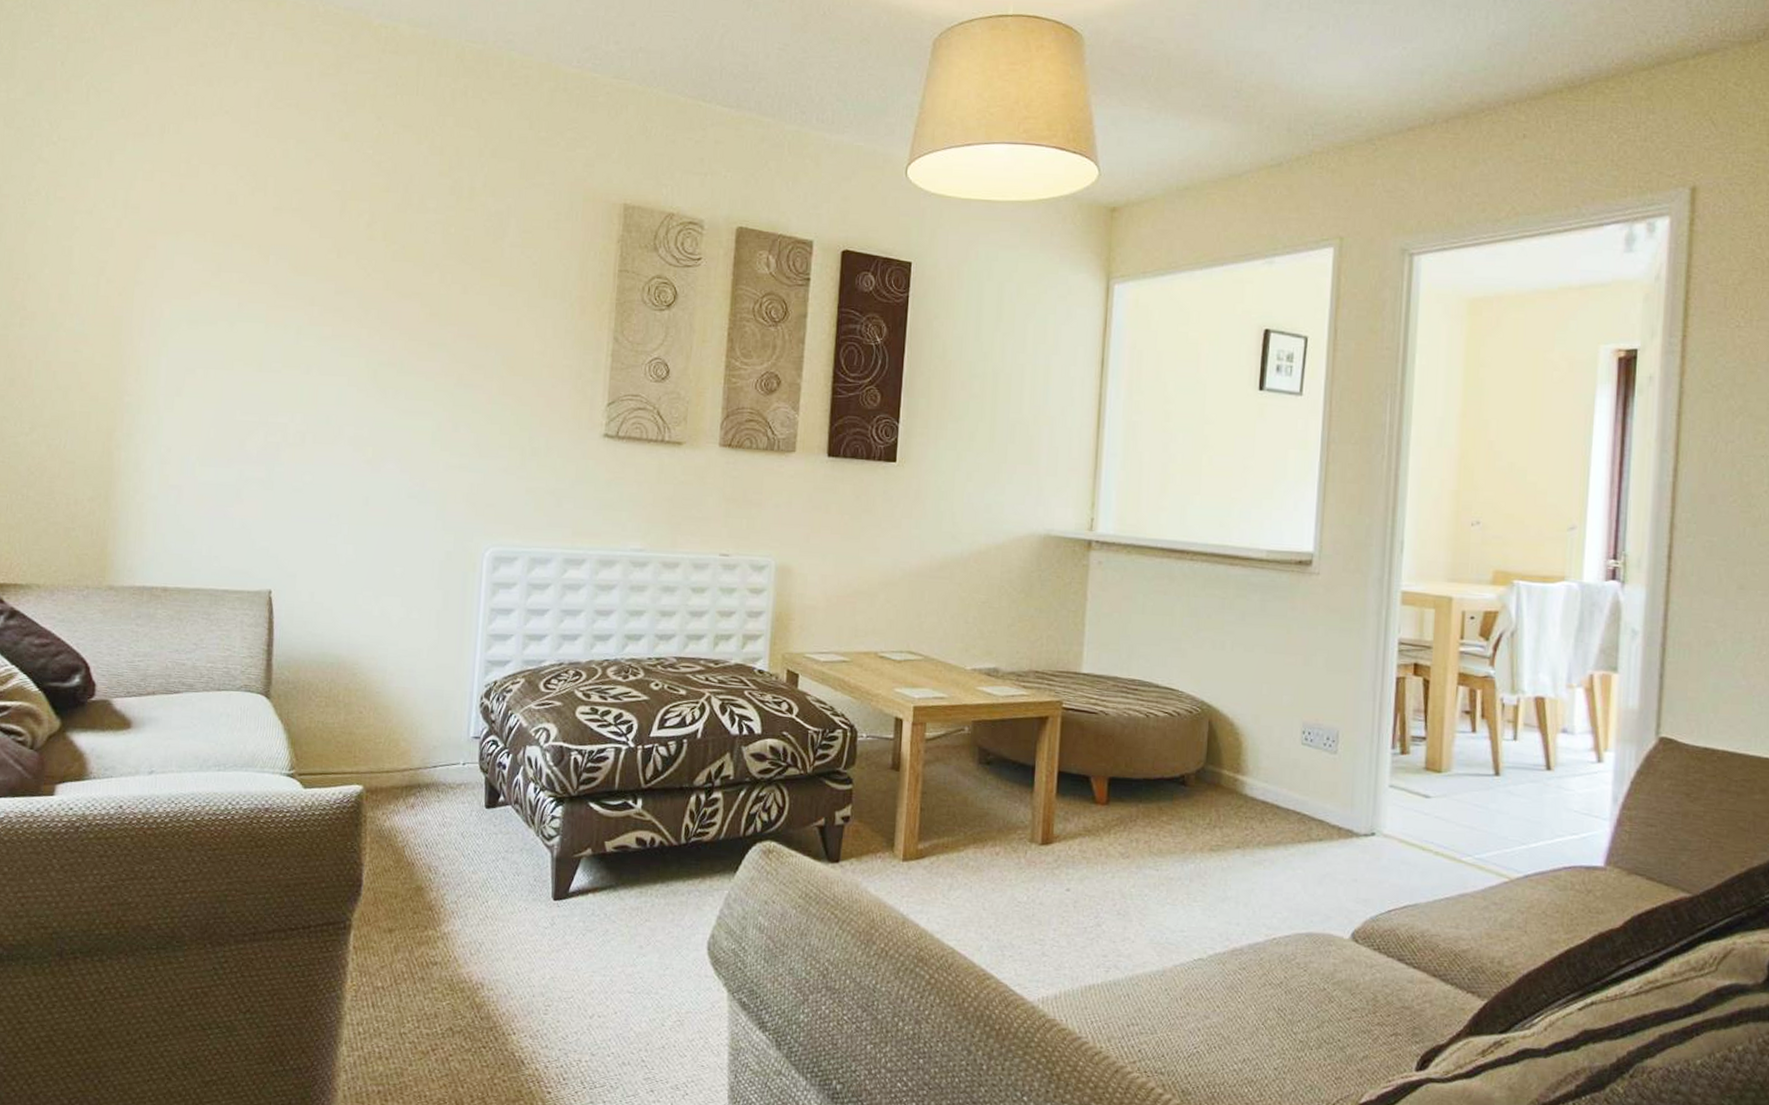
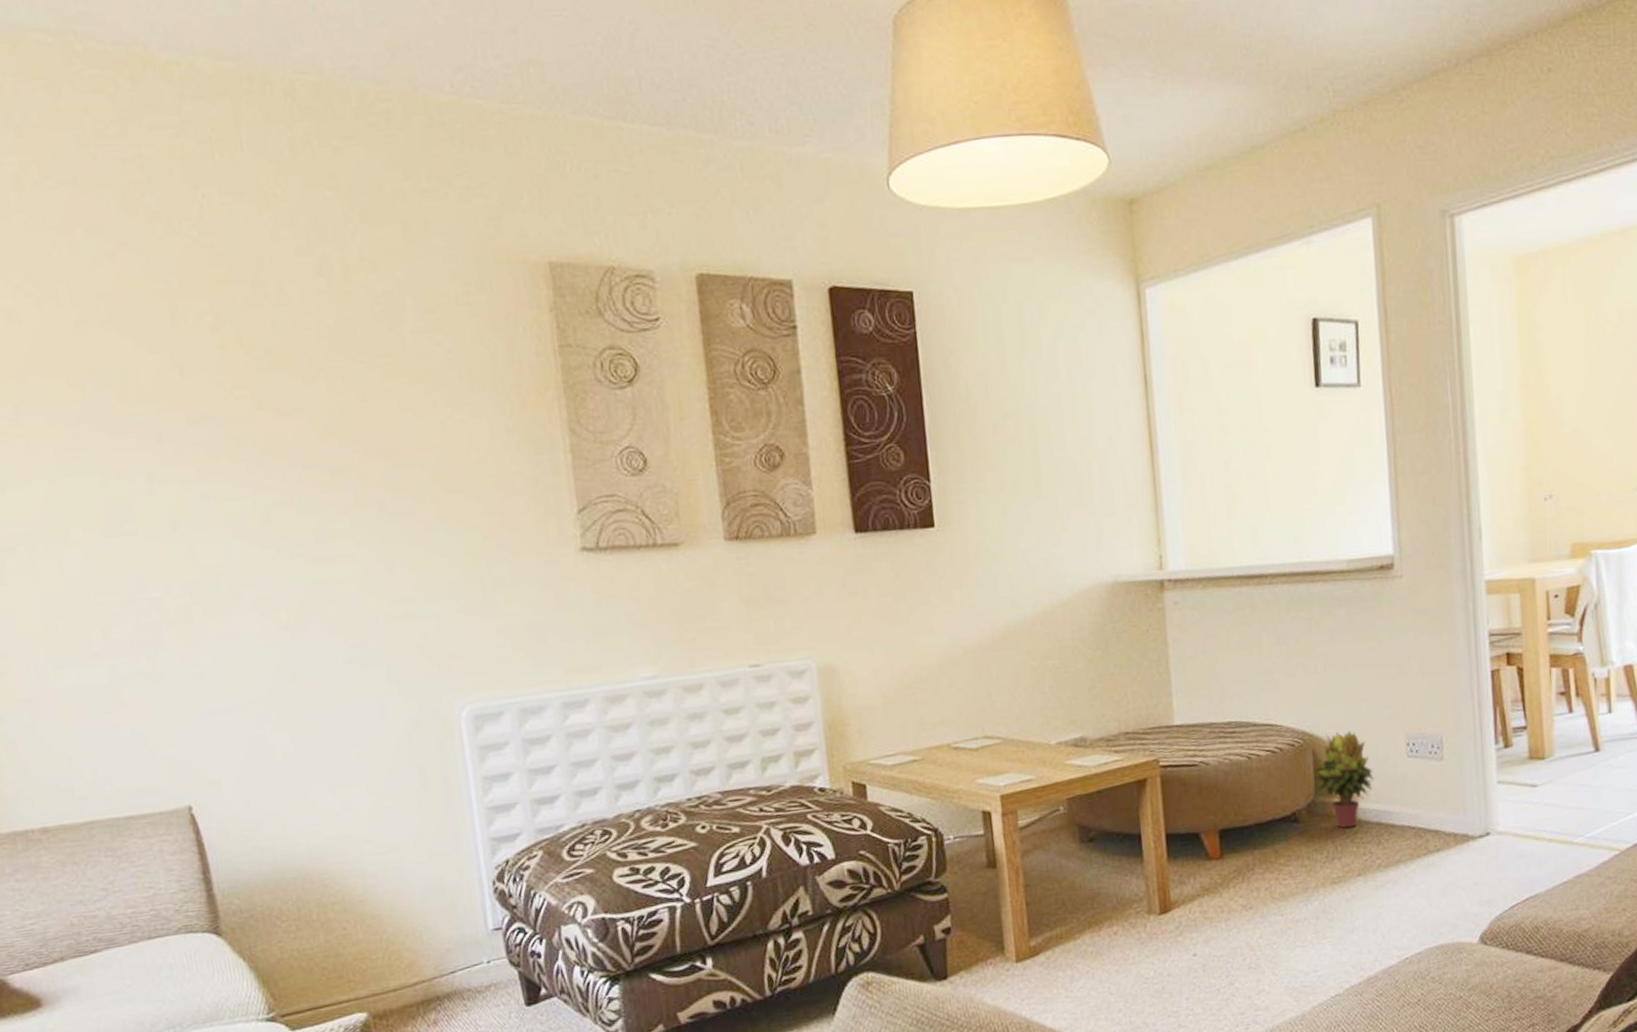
potted plant: none [1205,707,1266,801] -> present [1313,731,1374,829]

